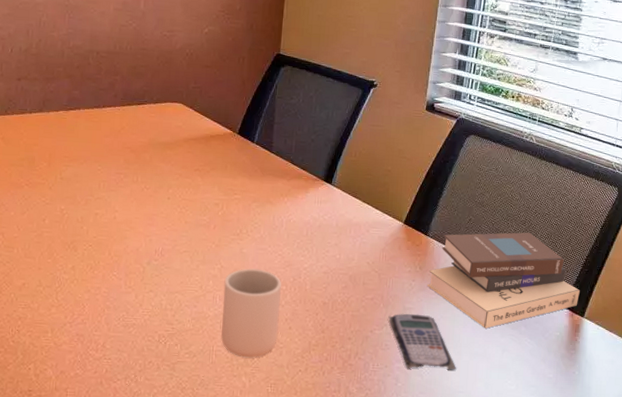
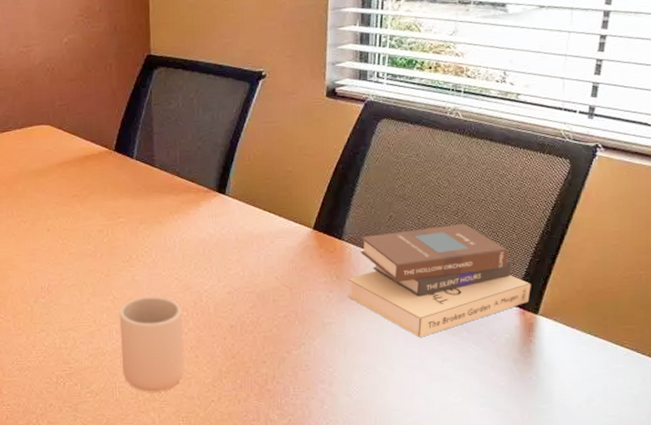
calculator: present [388,314,456,369] -> none [306,328,390,389]

